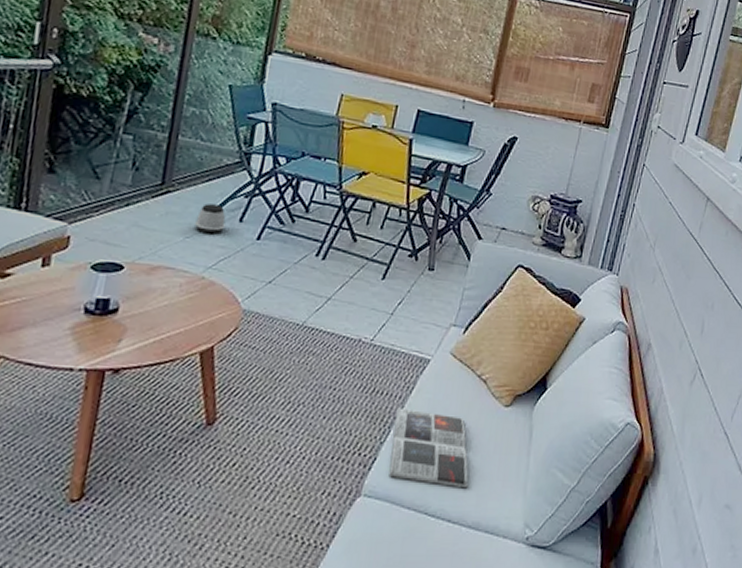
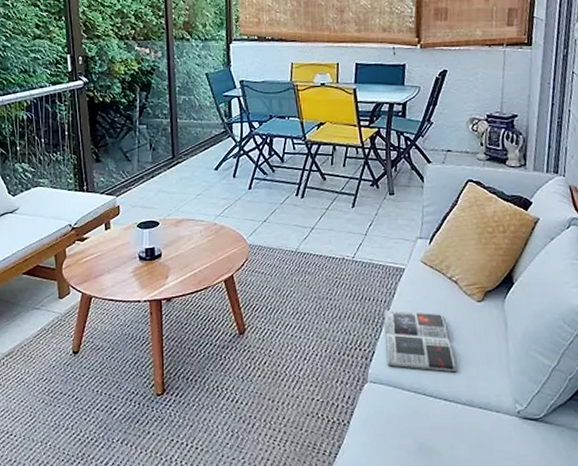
speaker: present [195,204,226,234] -> none [202,167,223,190]

